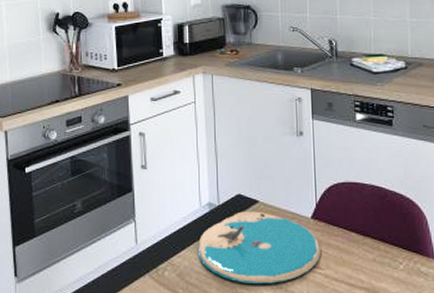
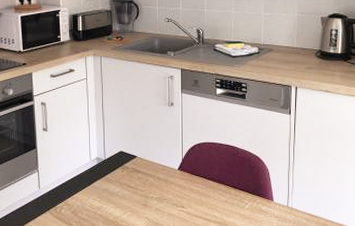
plate: present [197,211,322,284] -> none [88,164,185,219]

